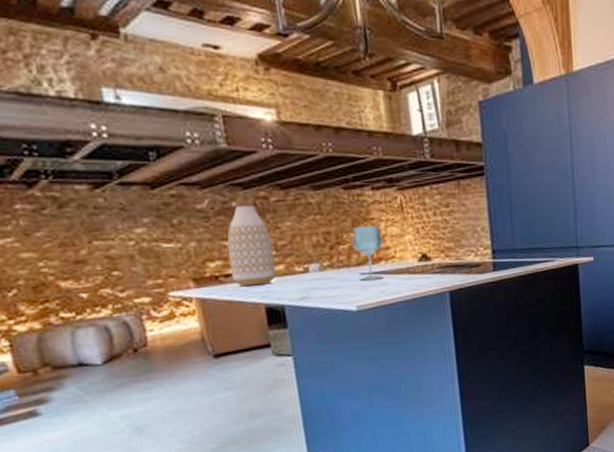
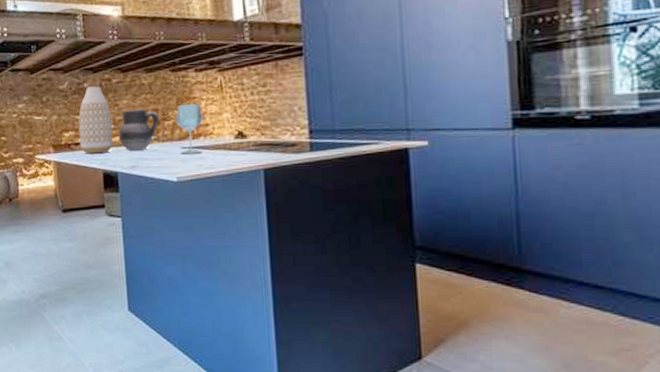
ceramic jug: none [282,232,333,280] -> present [118,109,159,151]

